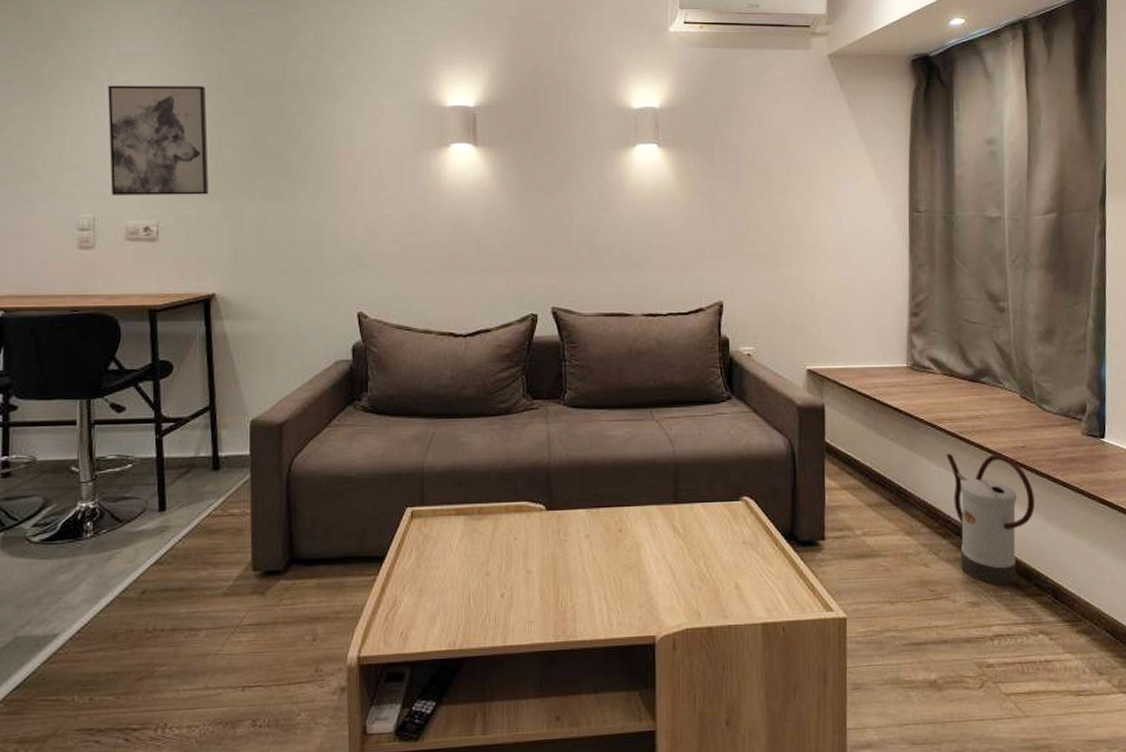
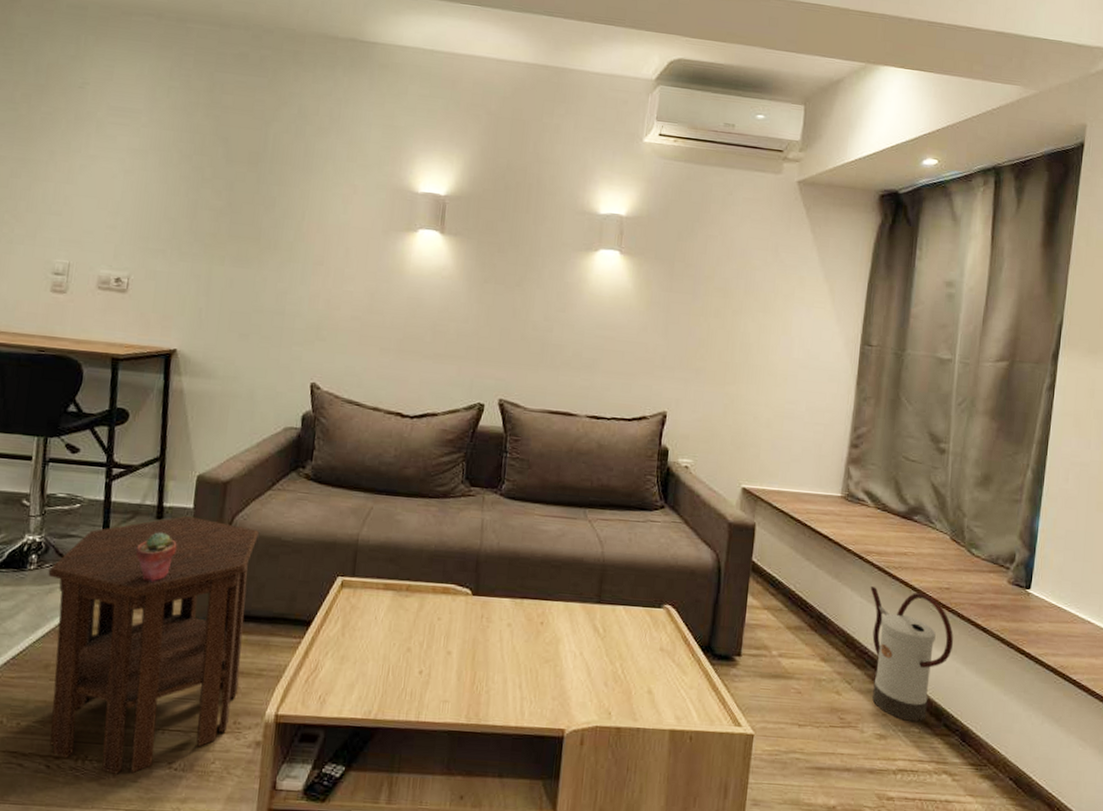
side table: none [106,464,320,739] -> present [48,516,259,774]
wall art: present [108,85,208,195] -> none [88,137,188,254]
potted succulent: none [194,483,237,536] -> present [135,532,177,582]

